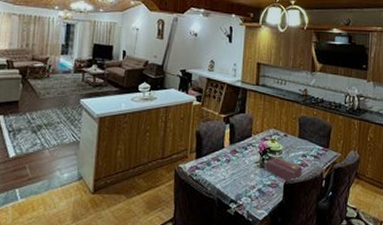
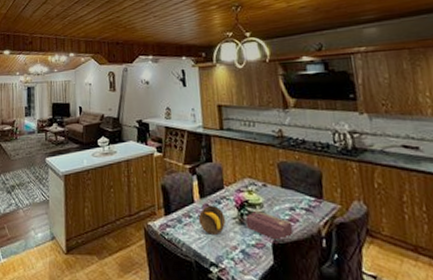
banana: none [225,152,250,177] -> present [198,206,226,236]

